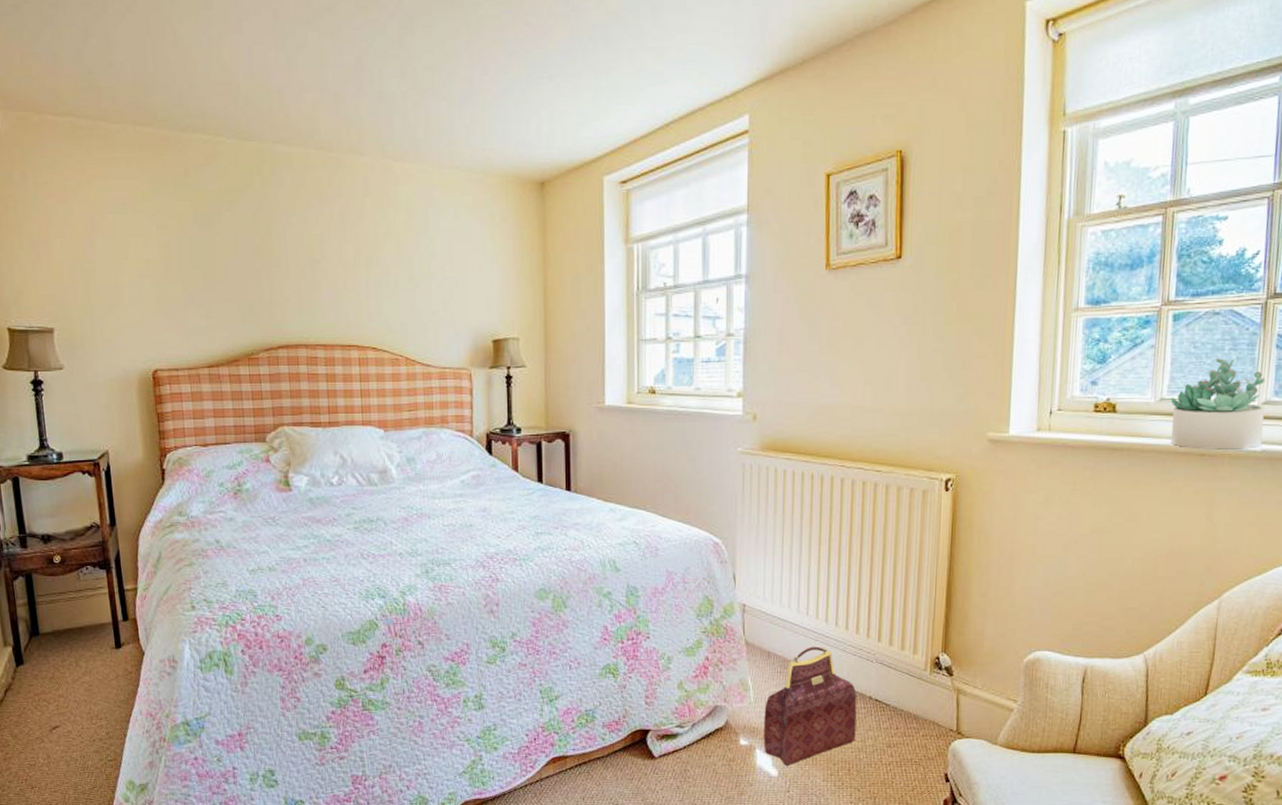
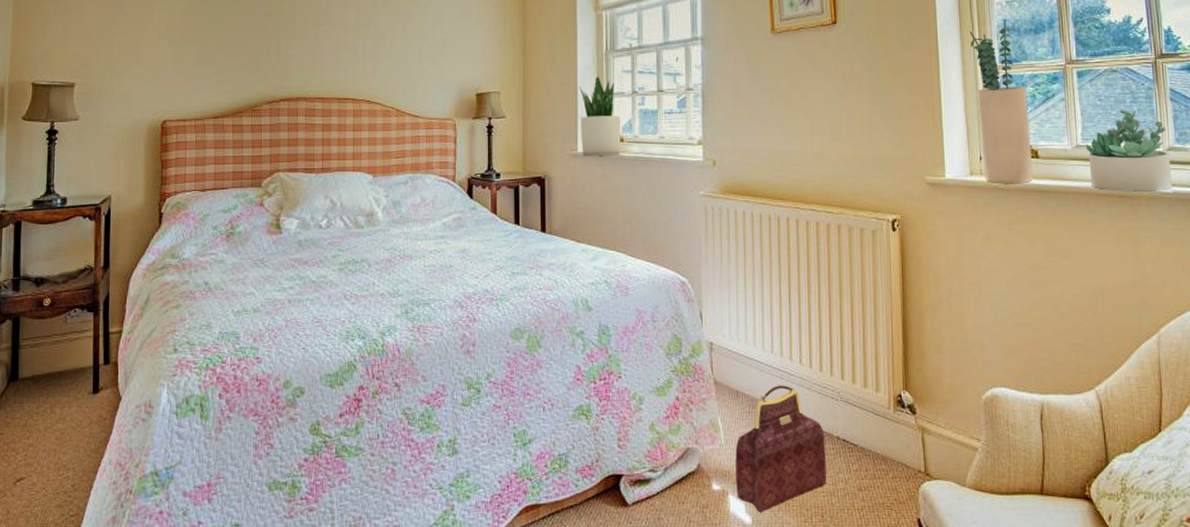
planter: none [607,320,653,411] -> present [579,76,621,157]
vase: none [1052,253,1113,441] -> present [970,20,1033,184]

